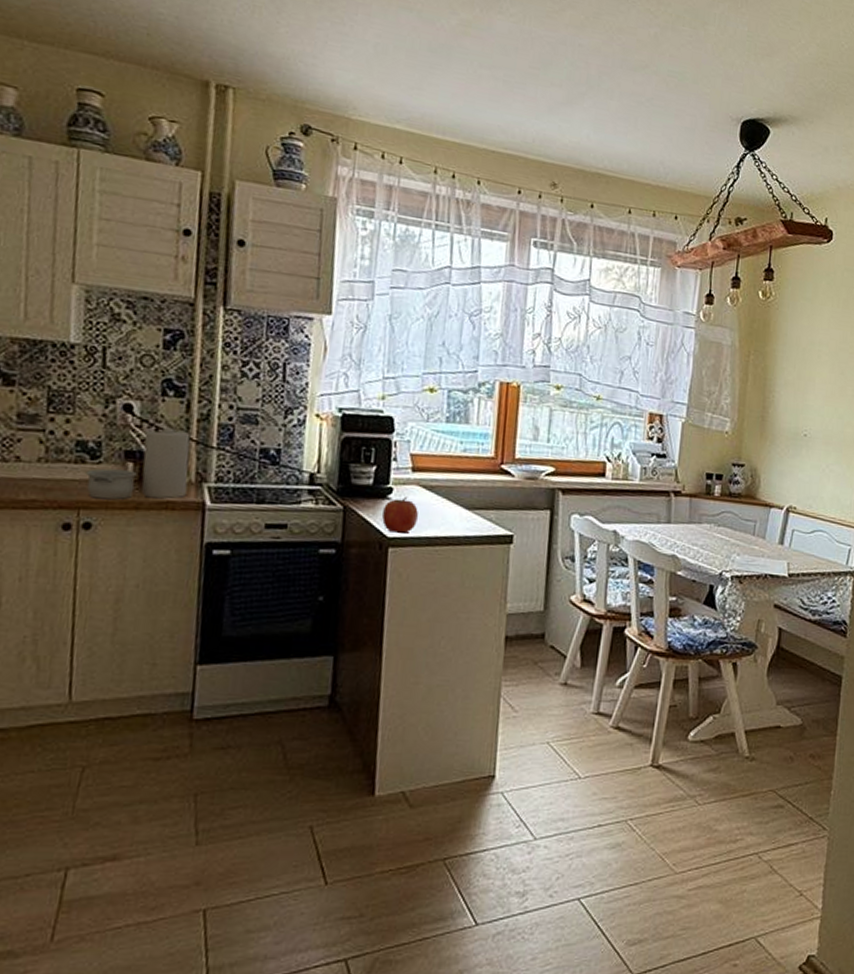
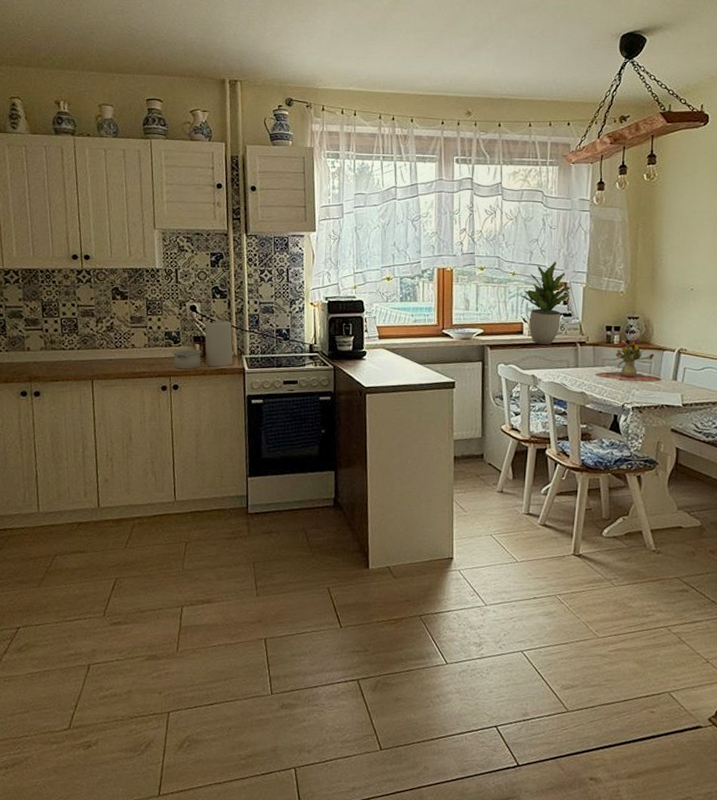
fruit: present [382,496,419,533] -> none [360,357,386,384]
potted plant: none [603,387,667,493] -> present [519,261,571,345]
flower arrangement: none [689,489,767,546] -> present [594,337,662,383]

